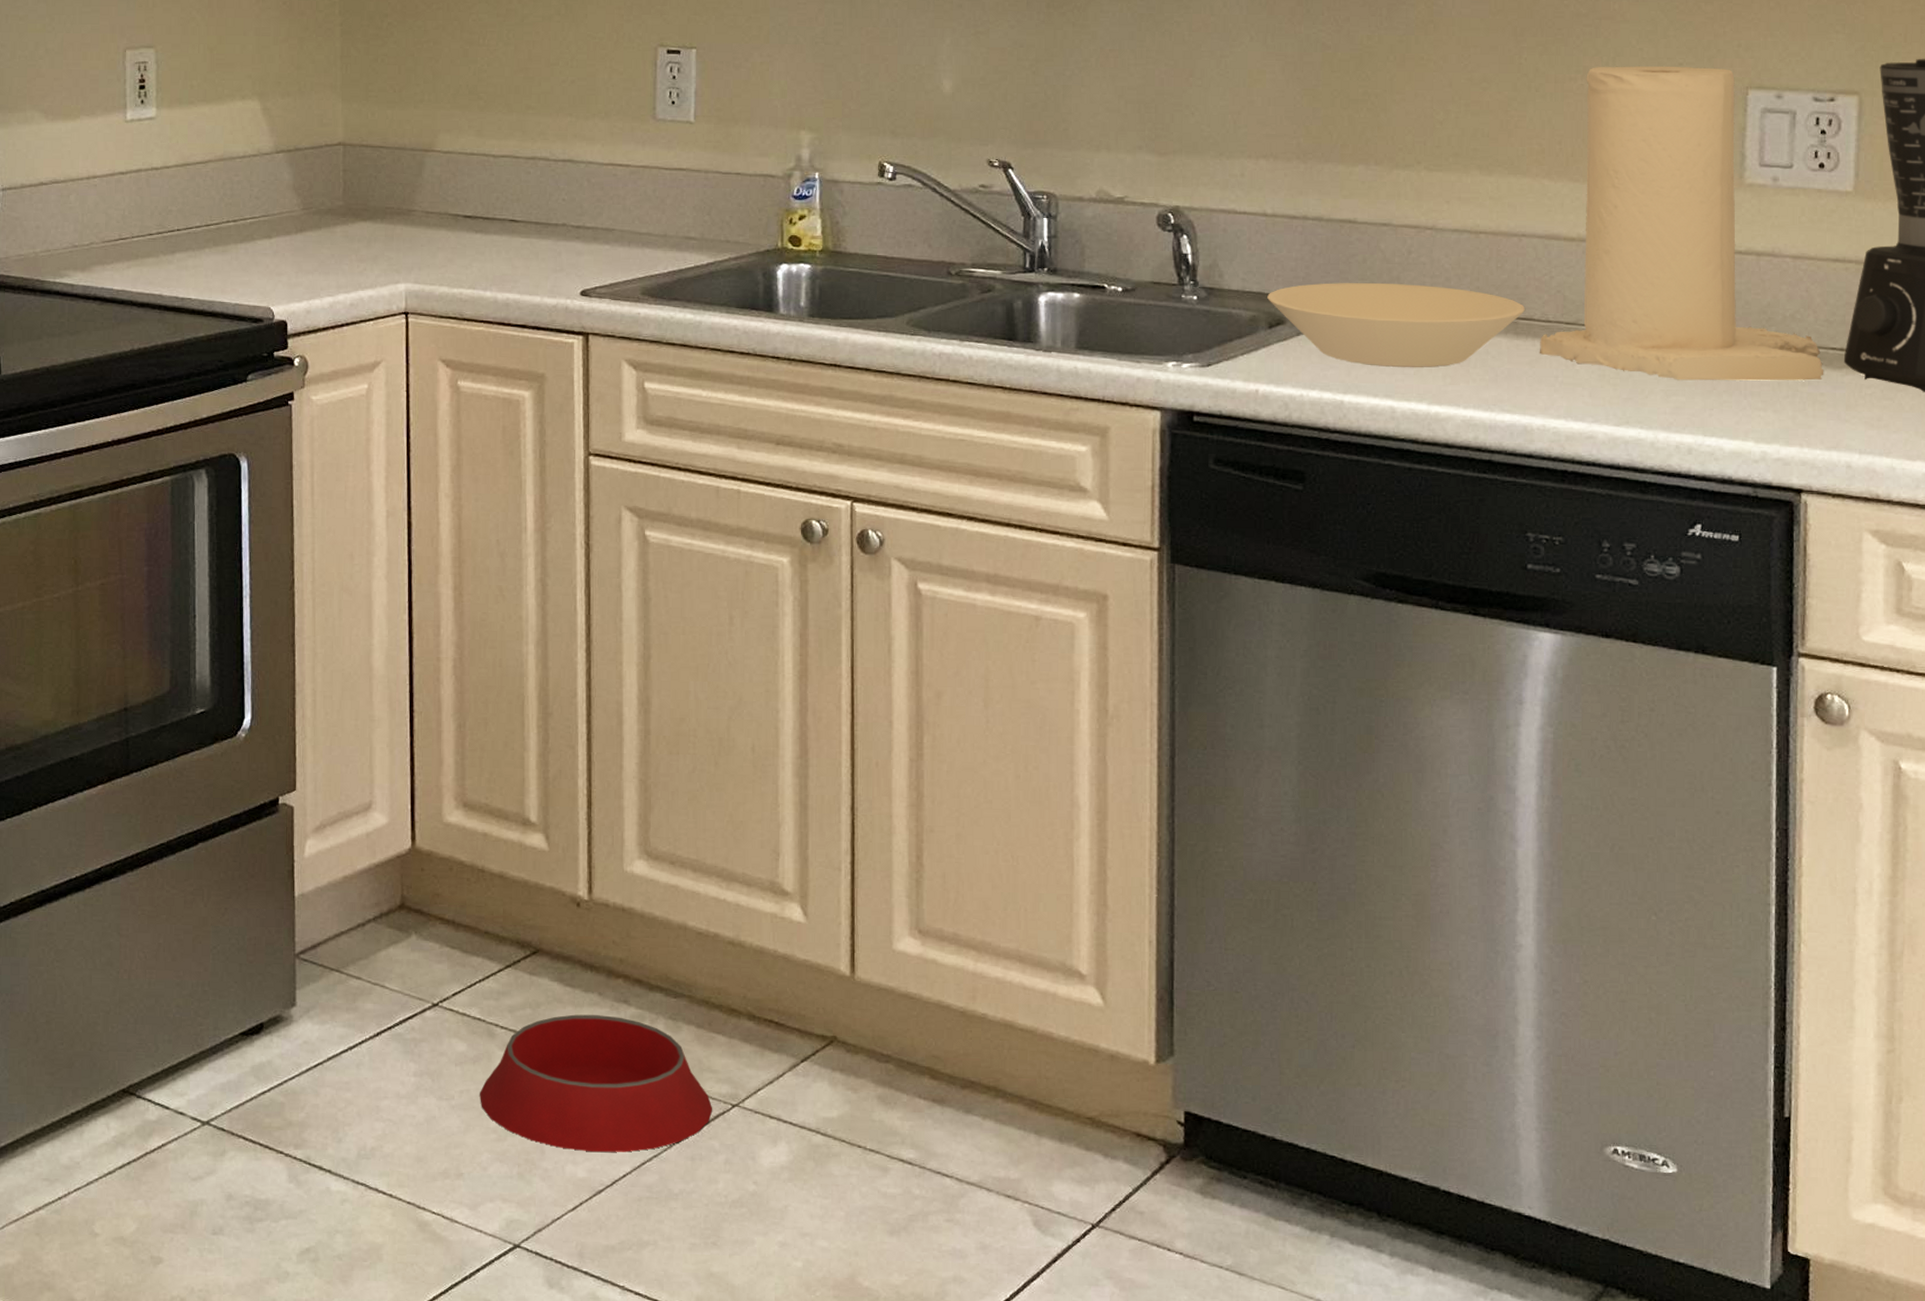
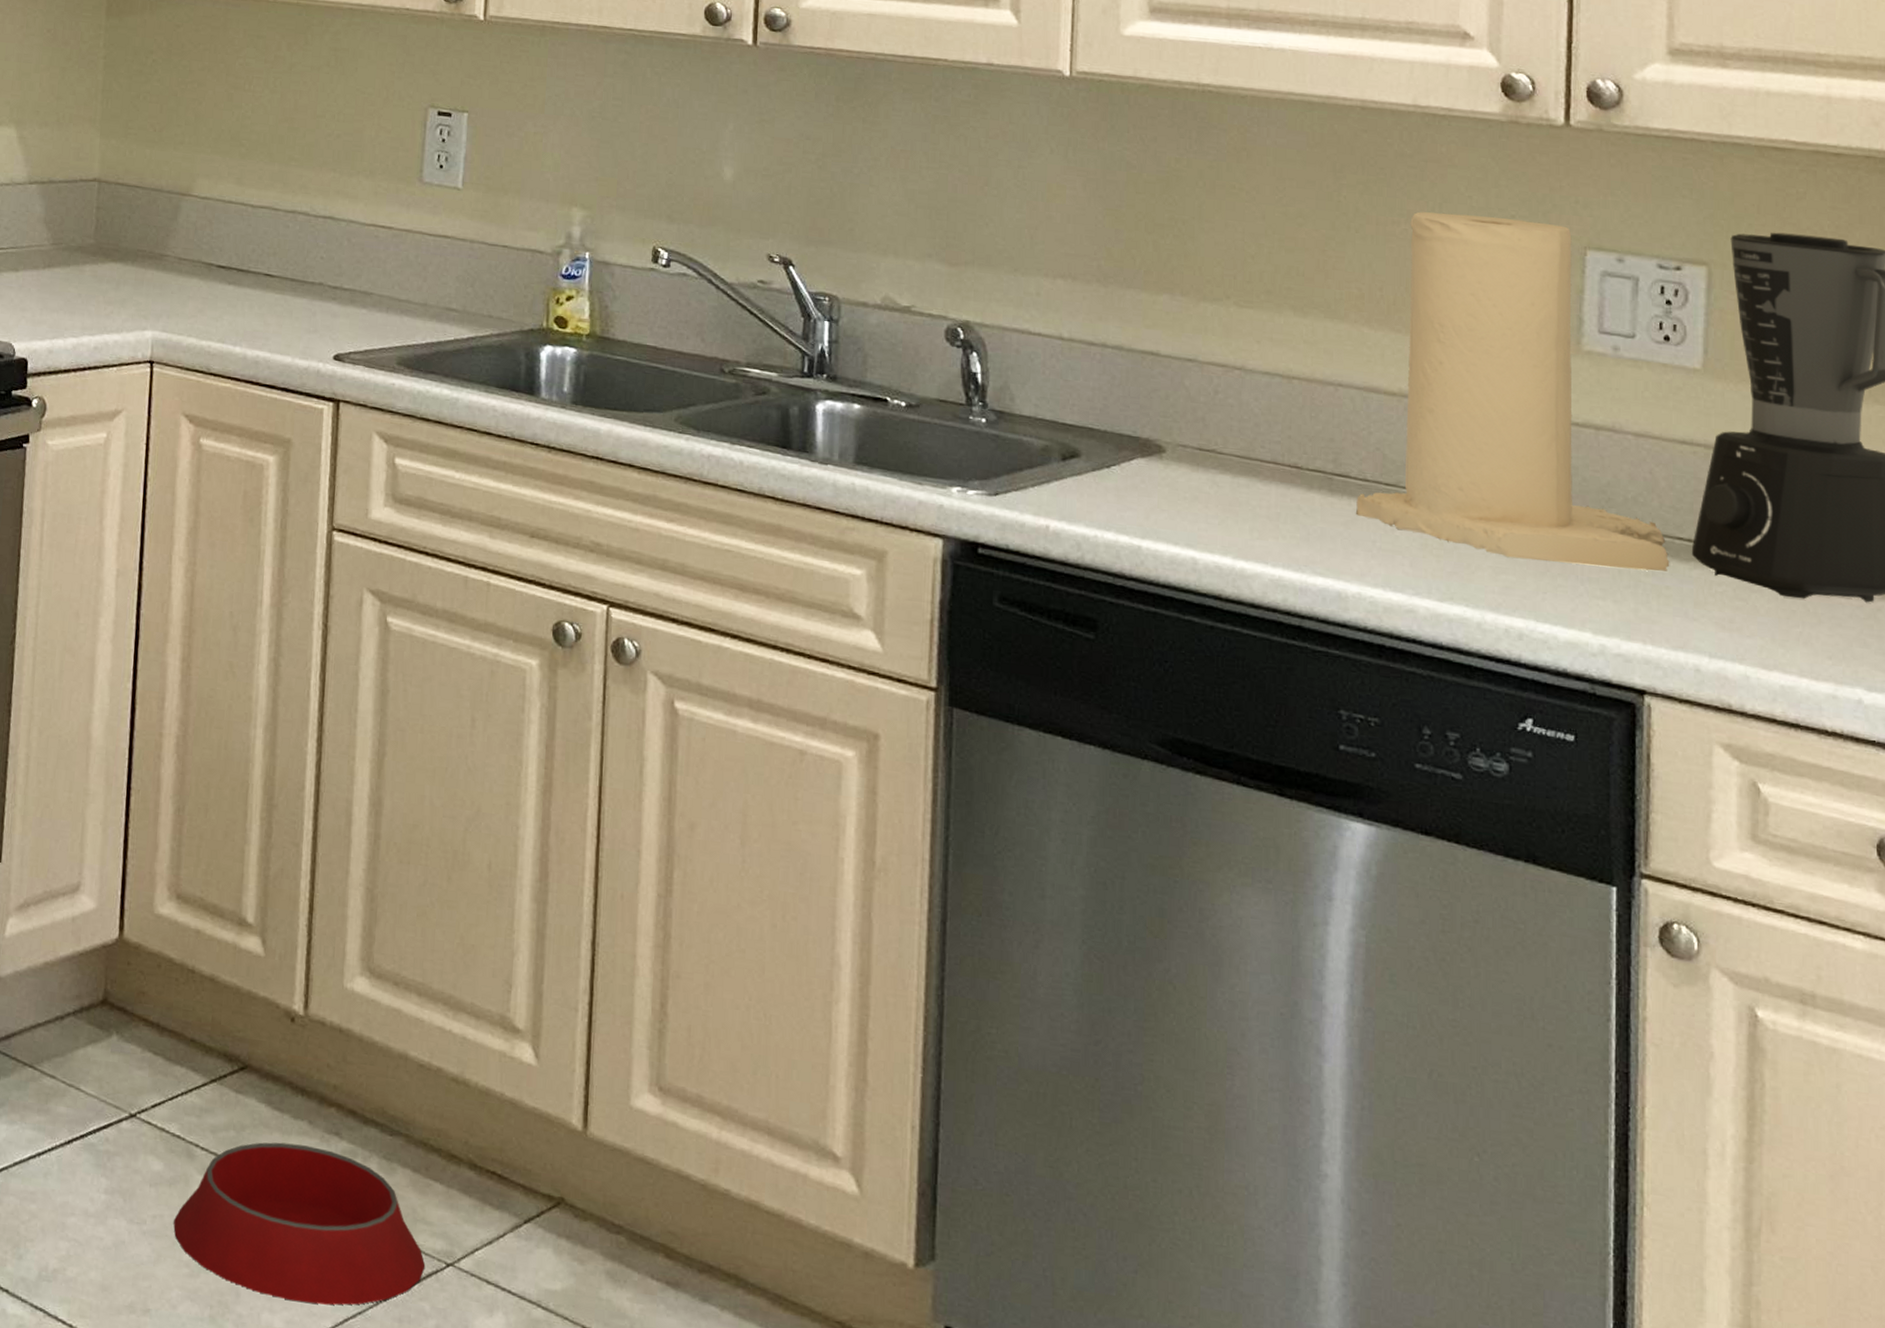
dish: present [1267,282,1525,368] -> none [1061,416,1340,519]

